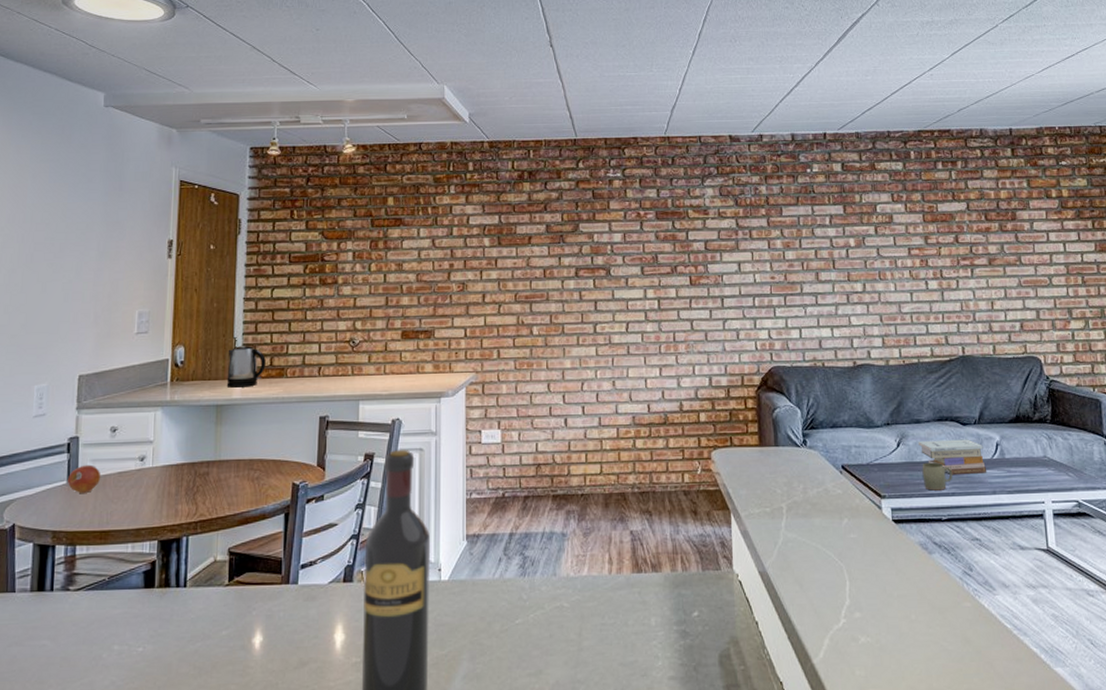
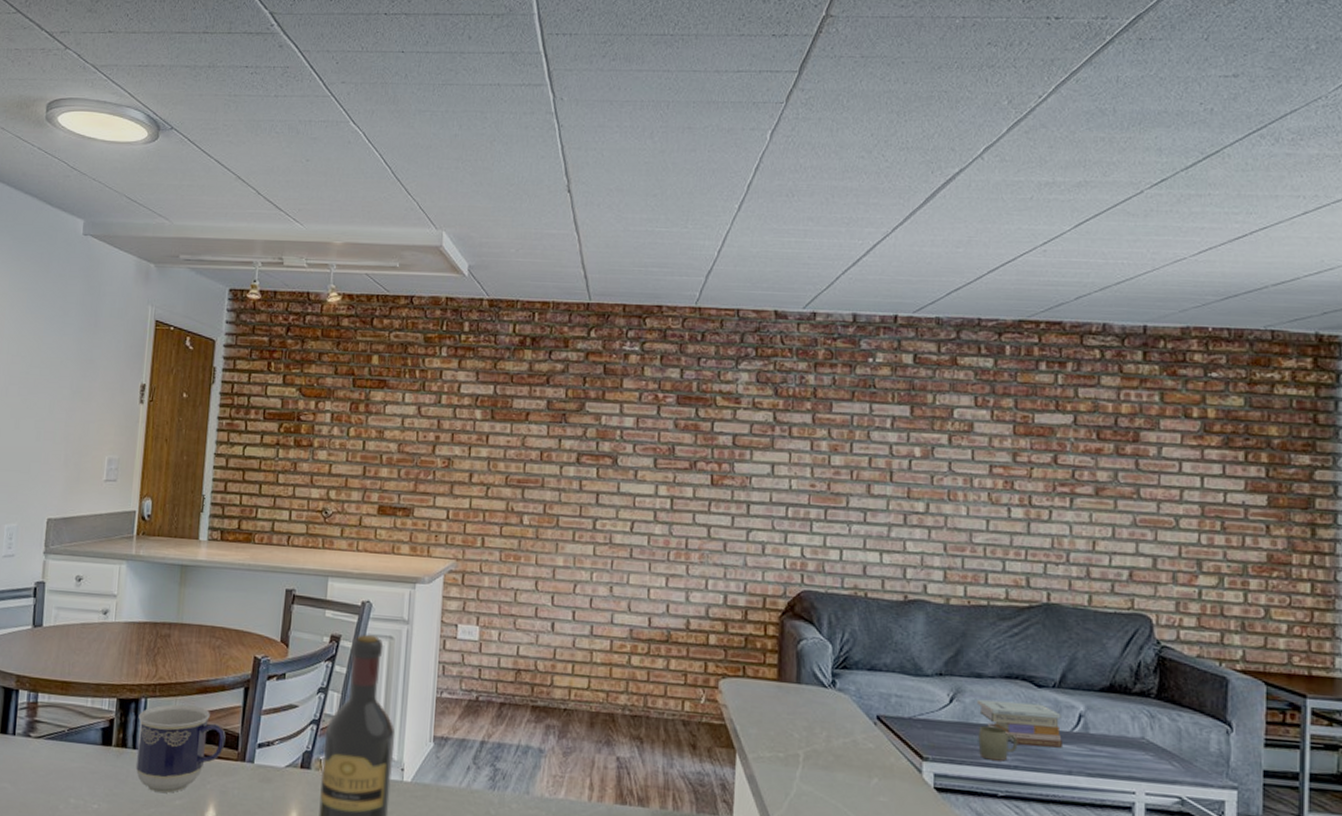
fruit: present [67,464,101,493] -> none [32,611,65,641]
cup: none [180,537,269,627] -> present [135,704,226,793]
kettle: present [226,345,266,388] -> none [192,504,234,549]

